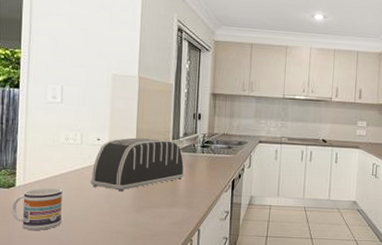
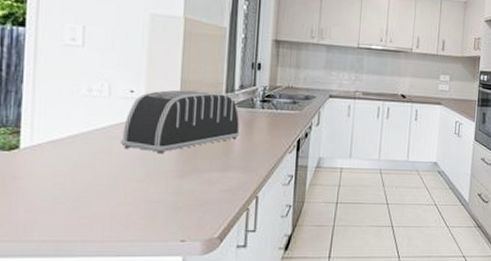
mug: present [11,187,63,230] -> none [13,149,84,202]

